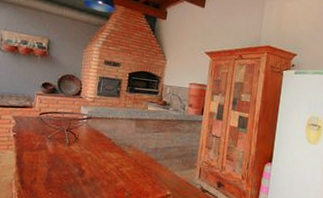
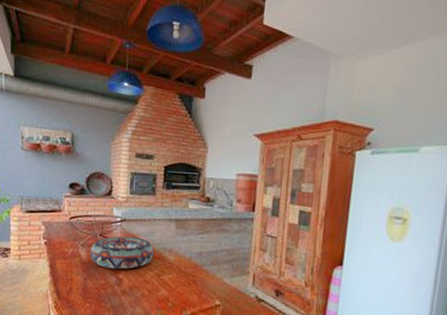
decorative bowl: none [55,132,116,162] -> present [89,236,155,270]

